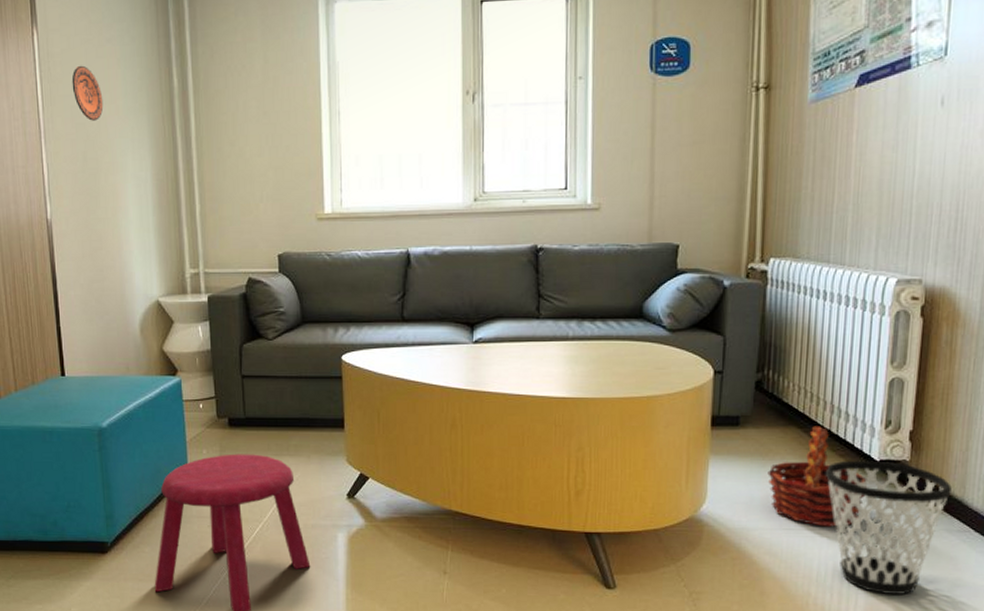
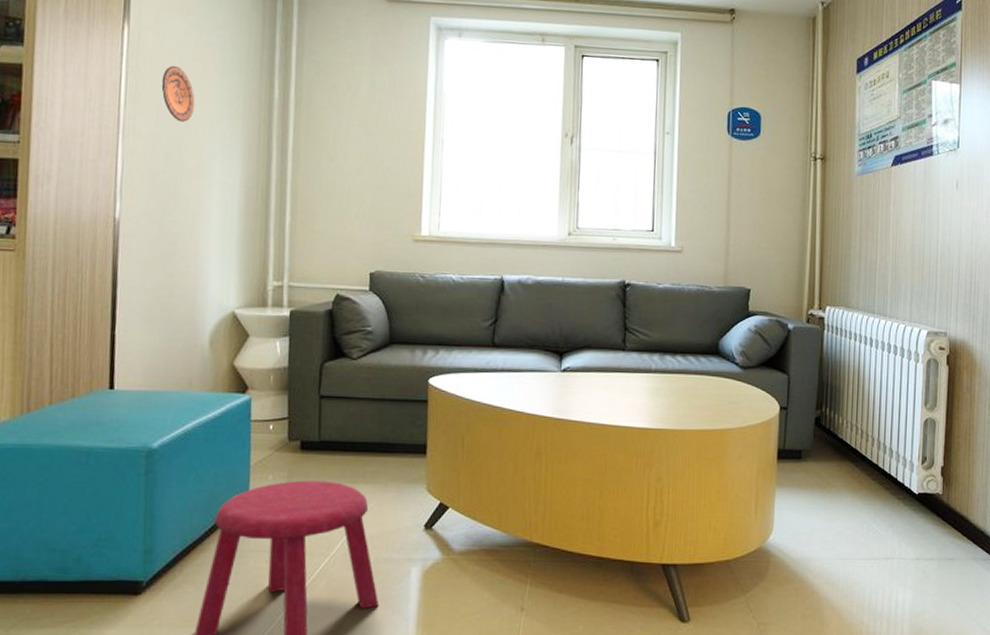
basket: present [768,426,867,527] -> none [826,460,909,556]
wastebasket: present [825,460,952,594] -> none [874,493,976,620]

